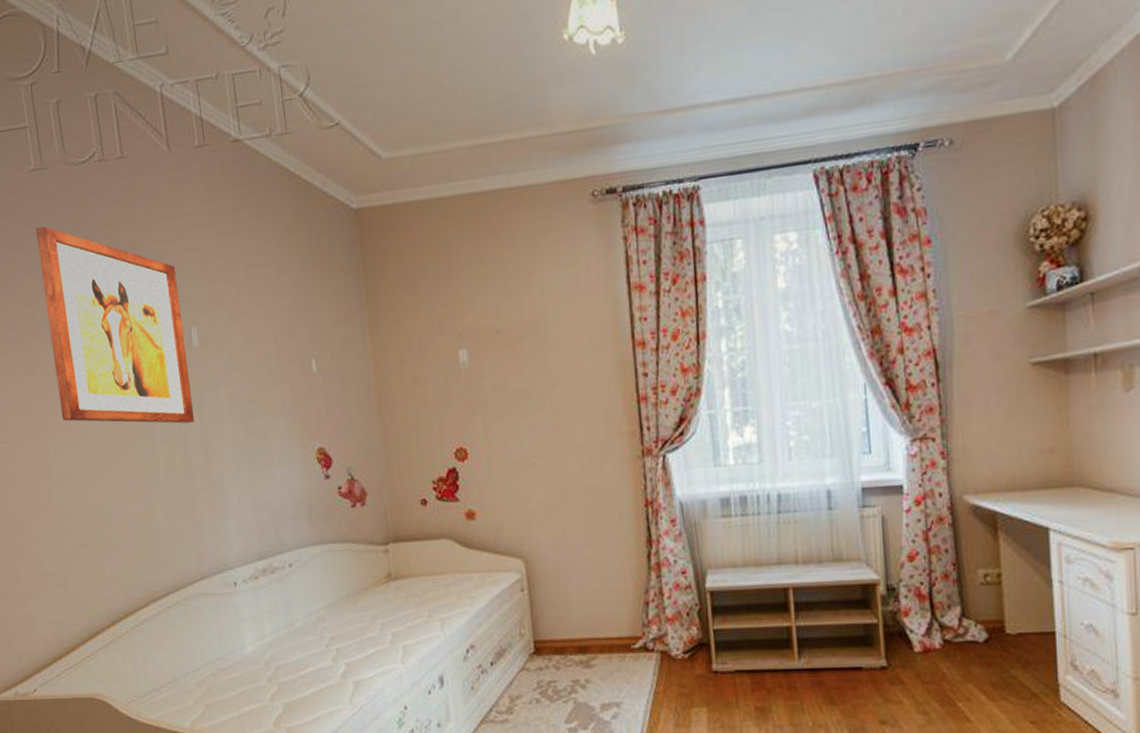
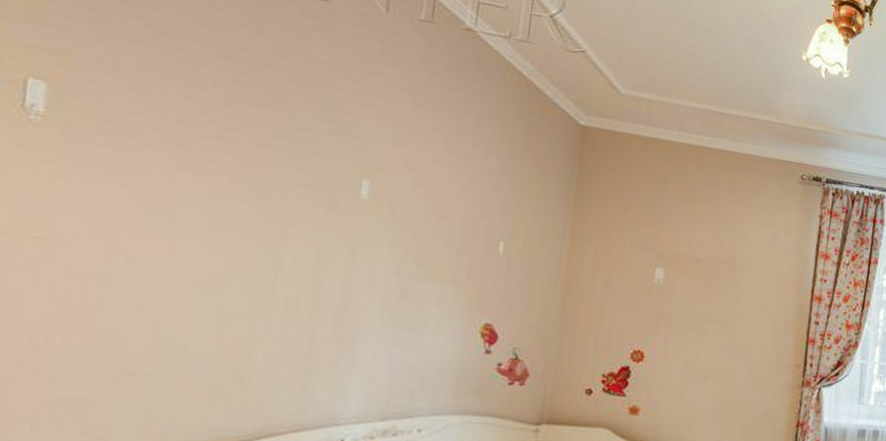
wall art: present [35,226,195,424] -> none [147,29,361,271]

